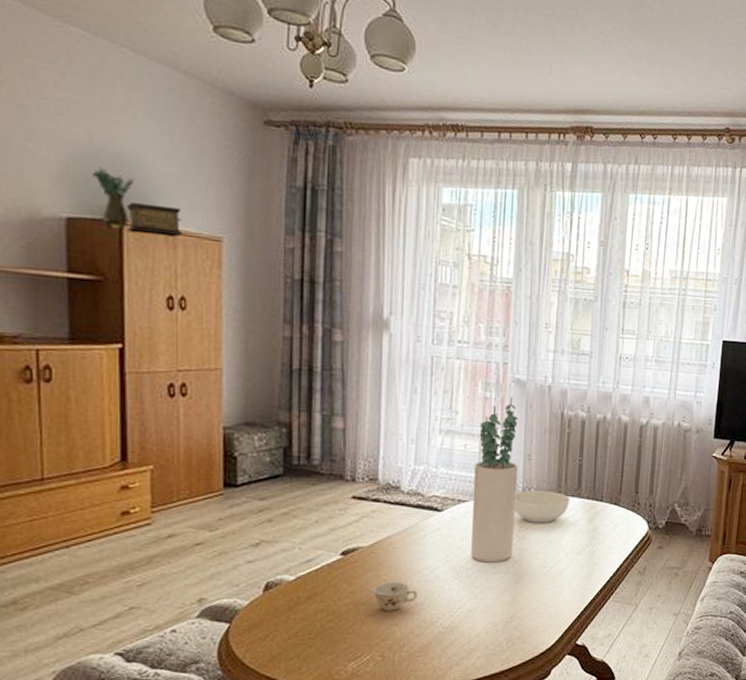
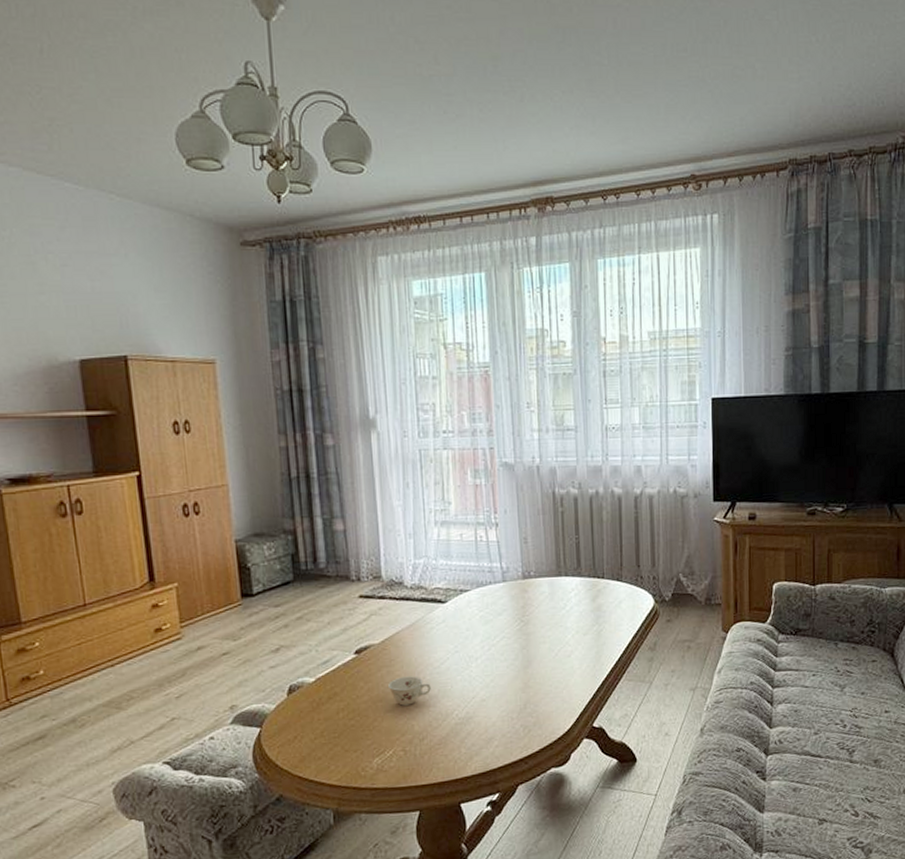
vase: present [93,167,135,232] -> none [97,309,134,366]
decorative box: present [127,202,182,237] -> none [129,337,180,366]
vase: present [471,396,518,563] -> none [472,480,519,651]
bowl: present [514,490,571,524] -> none [515,572,571,607]

